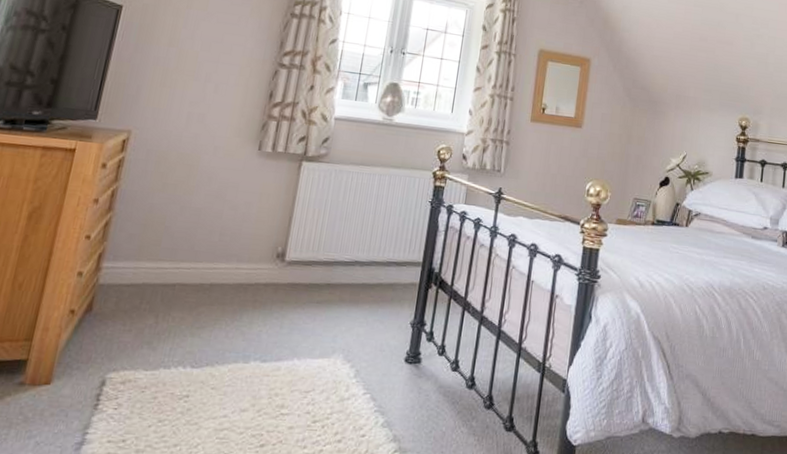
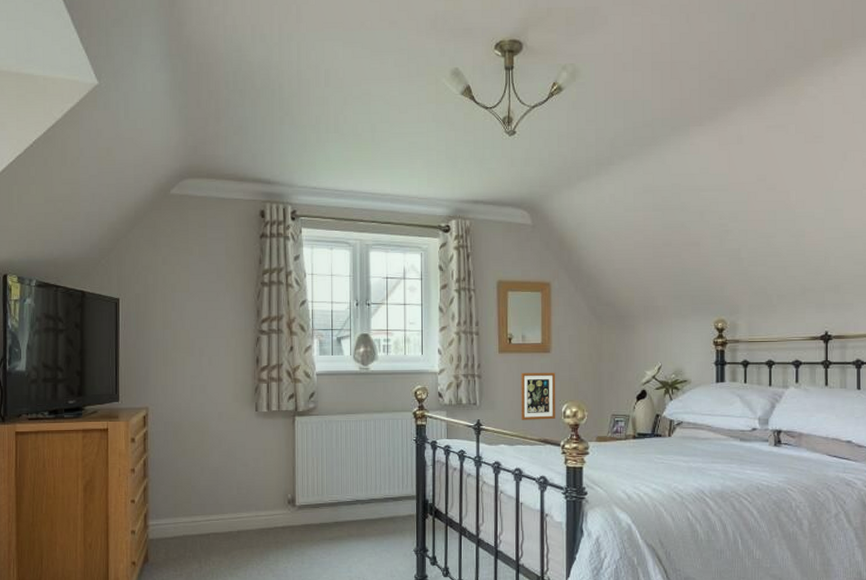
picture frame: none [544,144,585,196] -> present [521,372,556,420]

